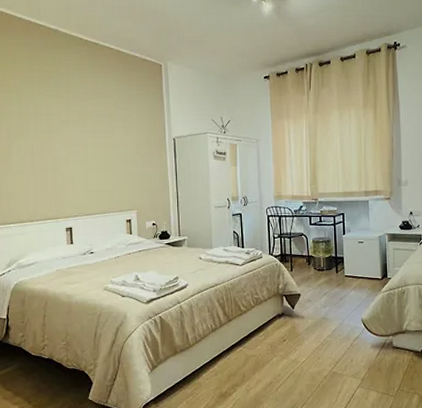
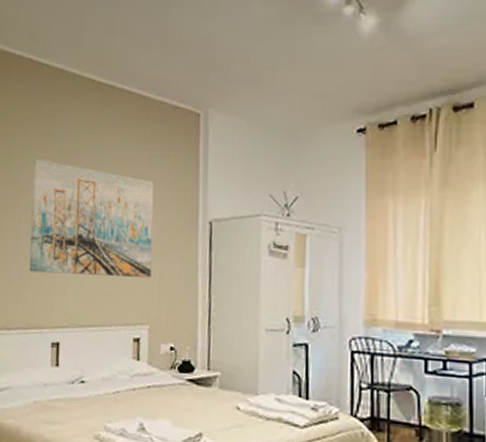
wall art: none [39,96,136,179] -> present [29,159,155,279]

